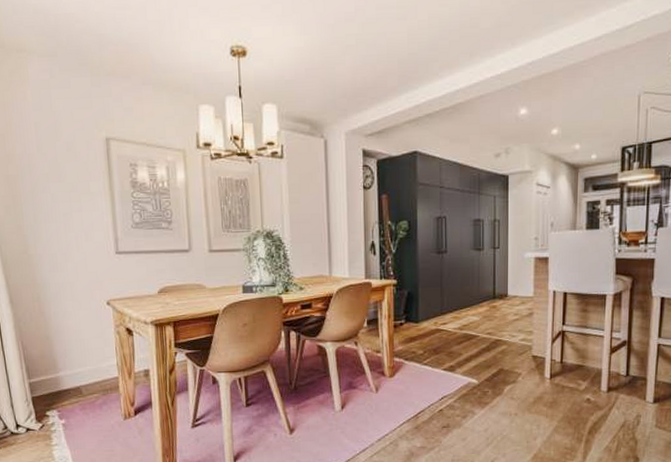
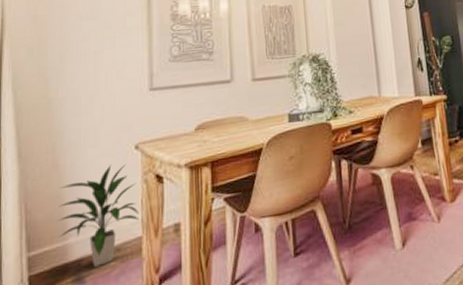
indoor plant: none [47,316,115,396] -> present [58,164,140,267]

